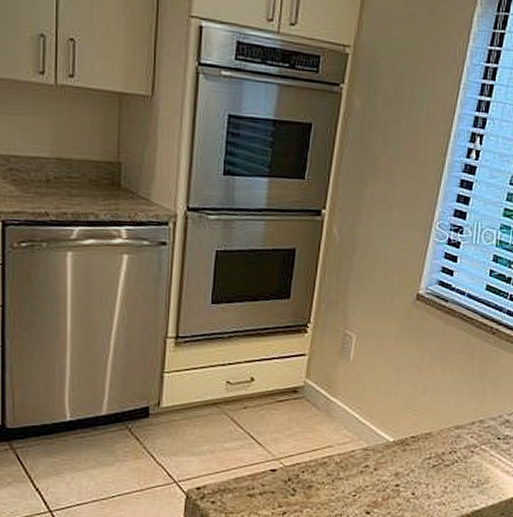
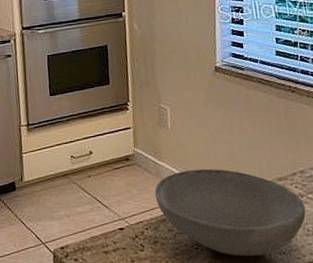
bowl: none [319,409,476,505] -> present [154,168,306,256]

